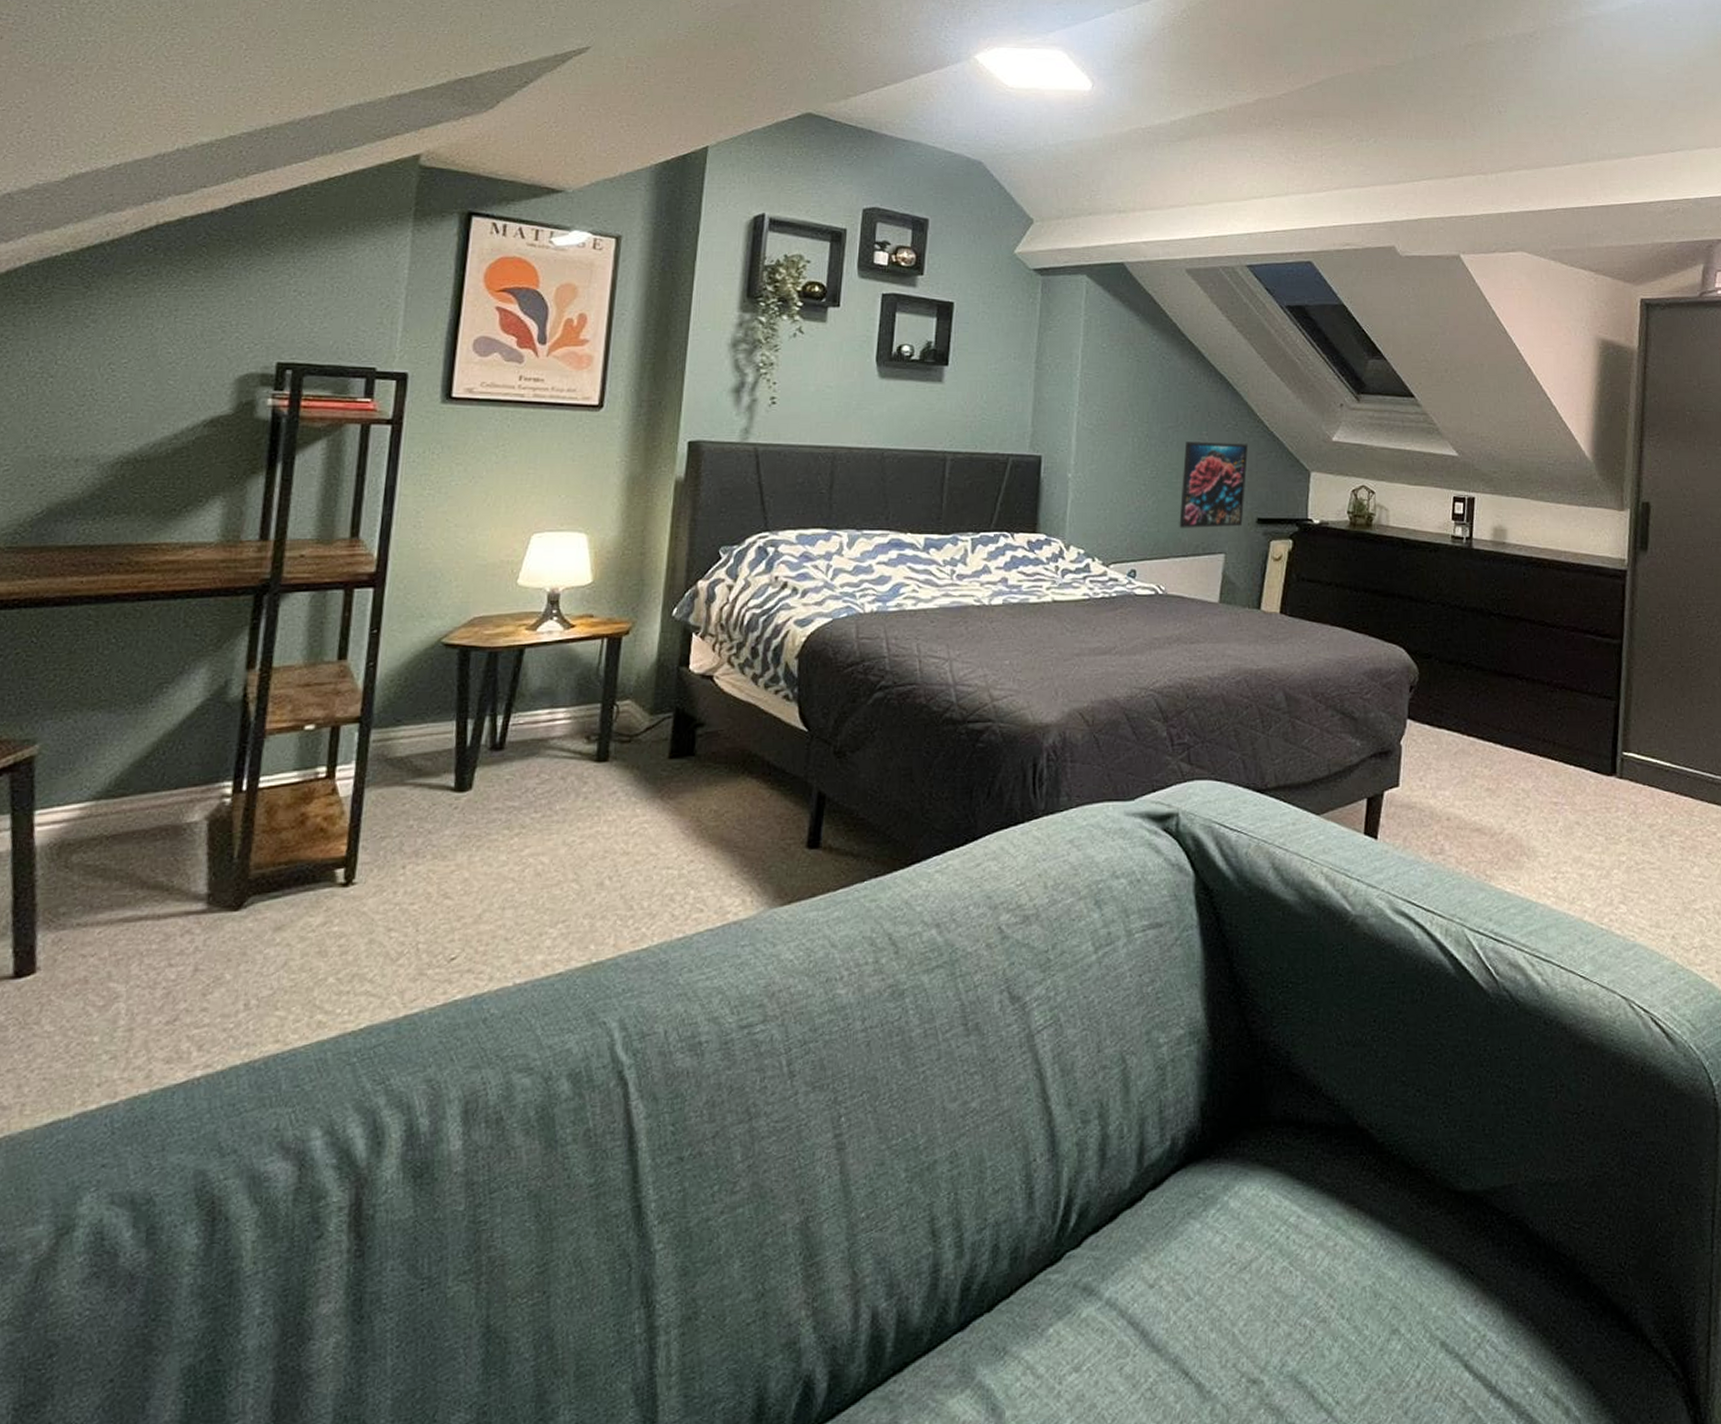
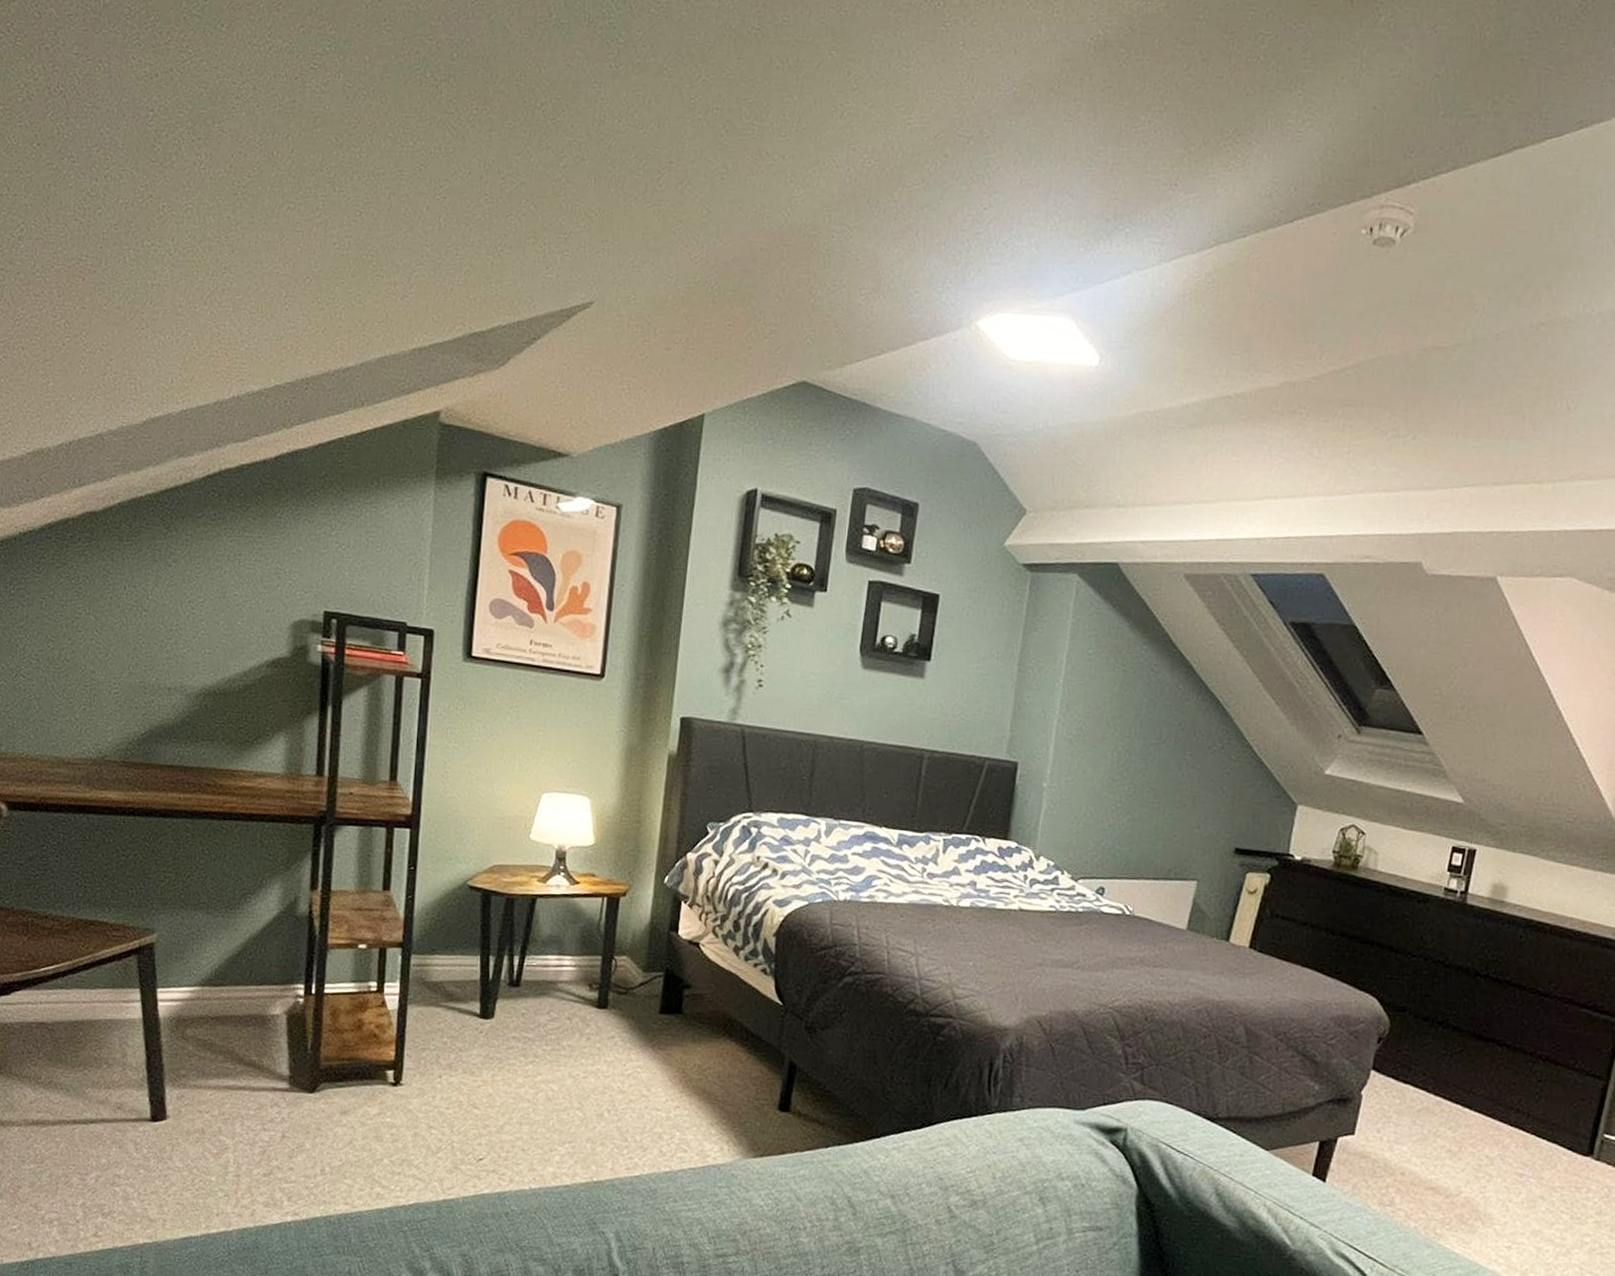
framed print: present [1179,442,1248,528] -> none [1152,761,1233,855]

